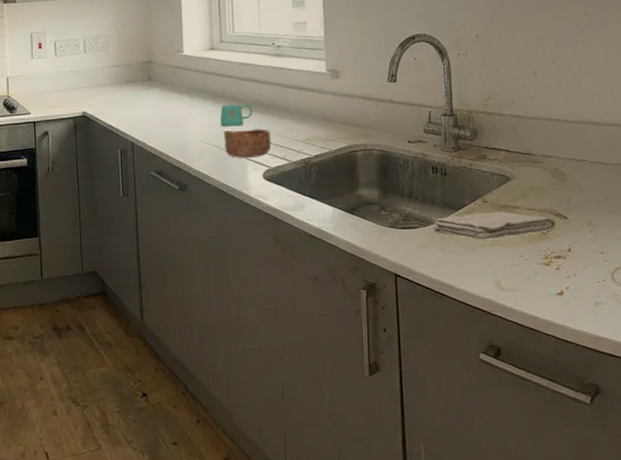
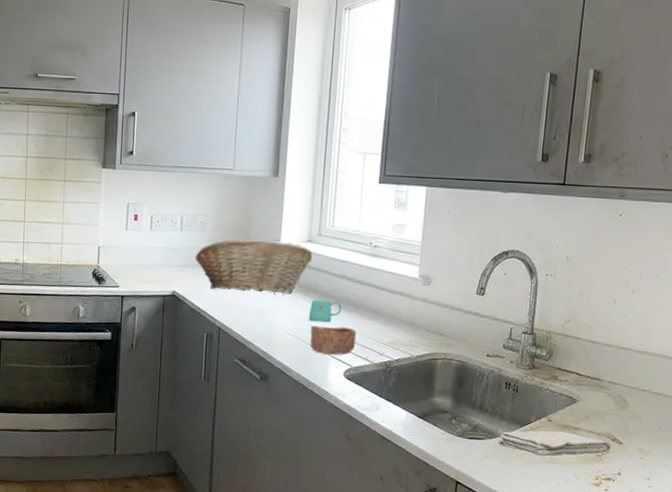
fruit basket: none [101,52,217,106] -> present [195,239,313,293]

